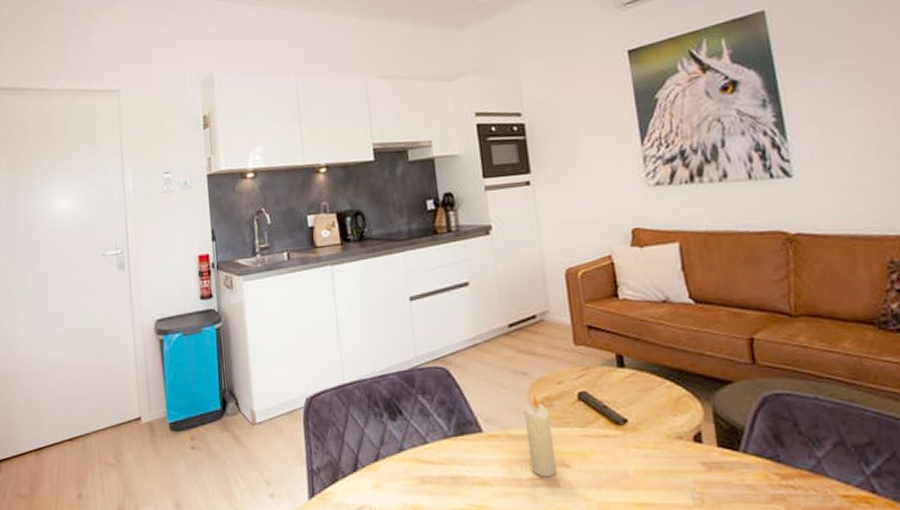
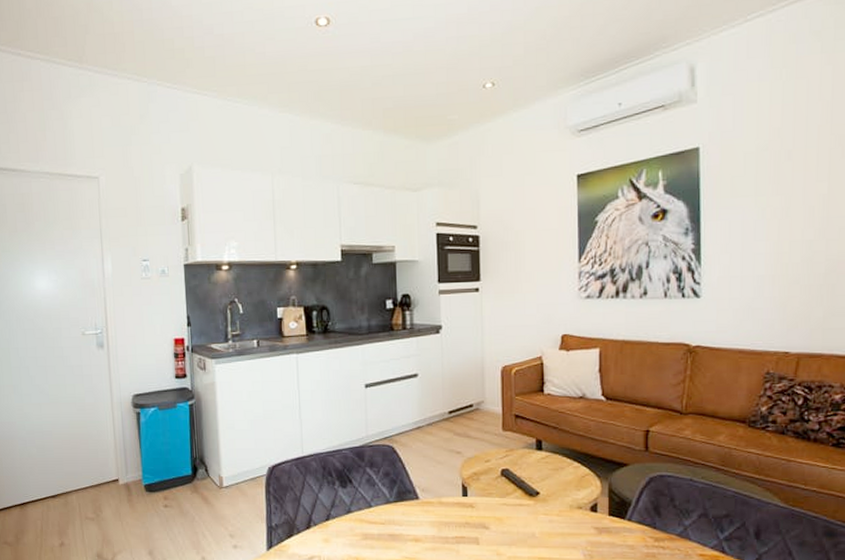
candle: present [522,394,556,478] -> none [454,470,477,537]

